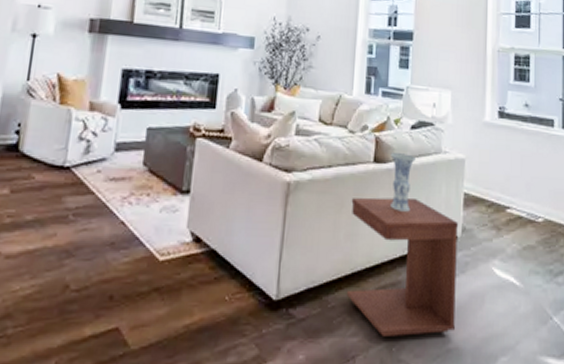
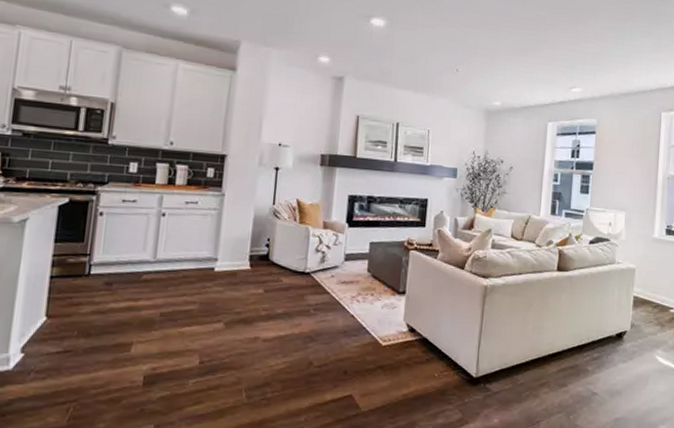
side table: present [346,197,458,336] -> none [532,299,628,407]
vase: present [390,153,416,212] -> none [571,263,593,311]

